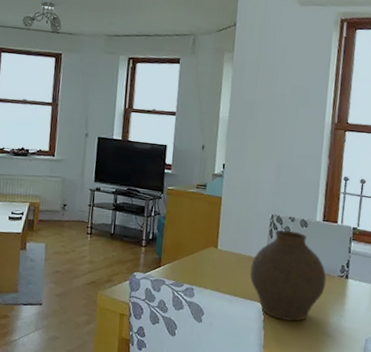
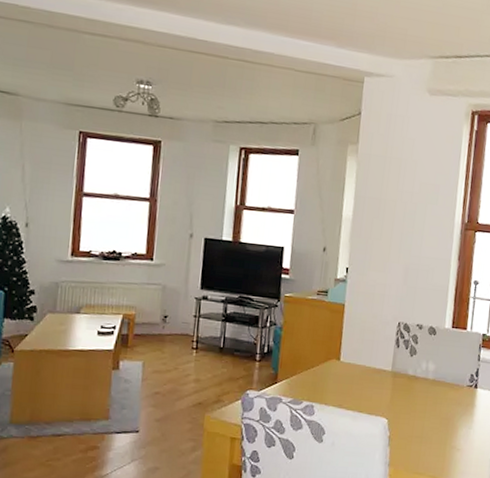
vase: present [250,230,327,322] -> none [375,338,455,436]

